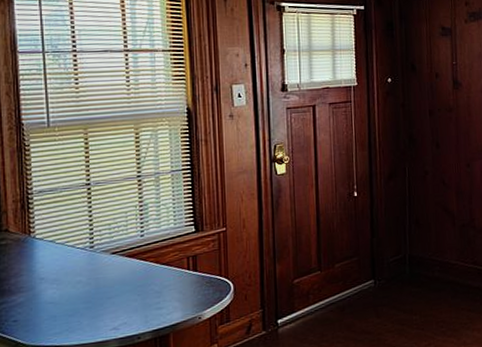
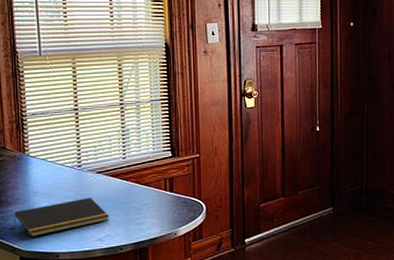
notepad: none [16,281,126,330] -> present [13,197,110,238]

